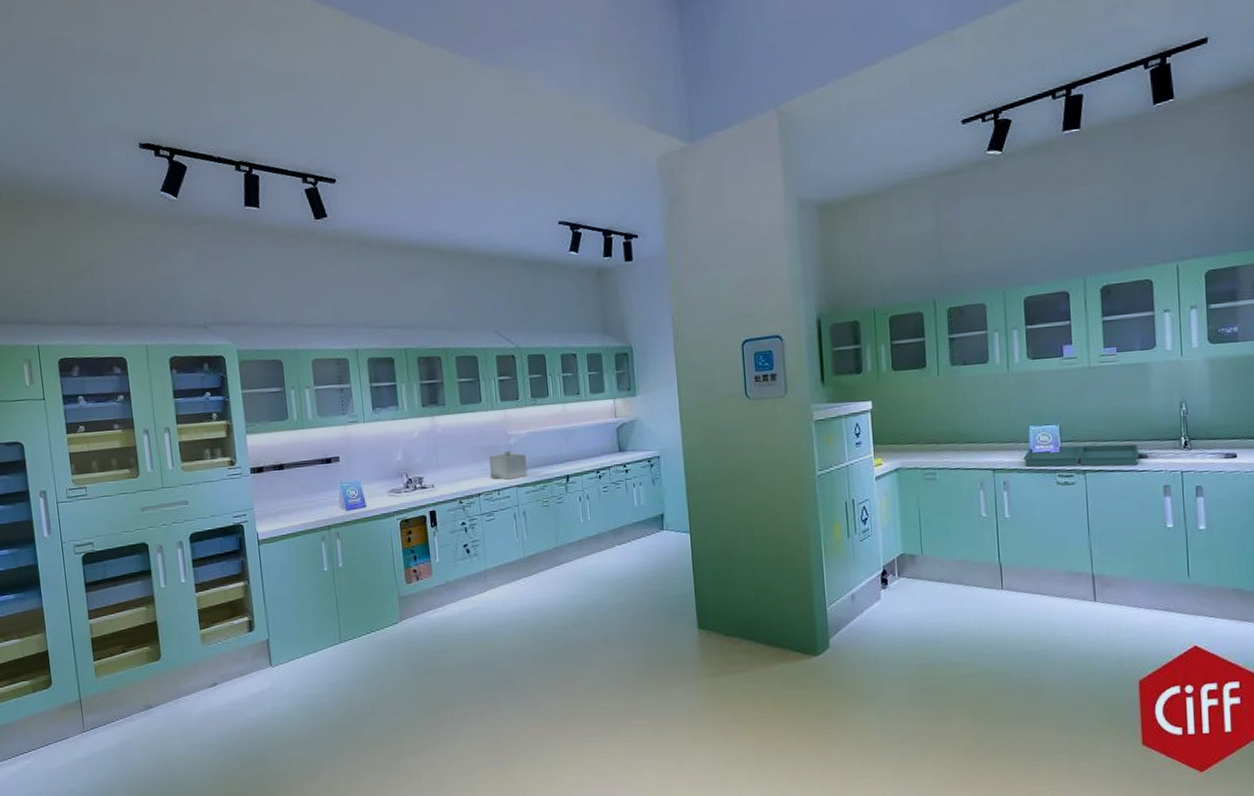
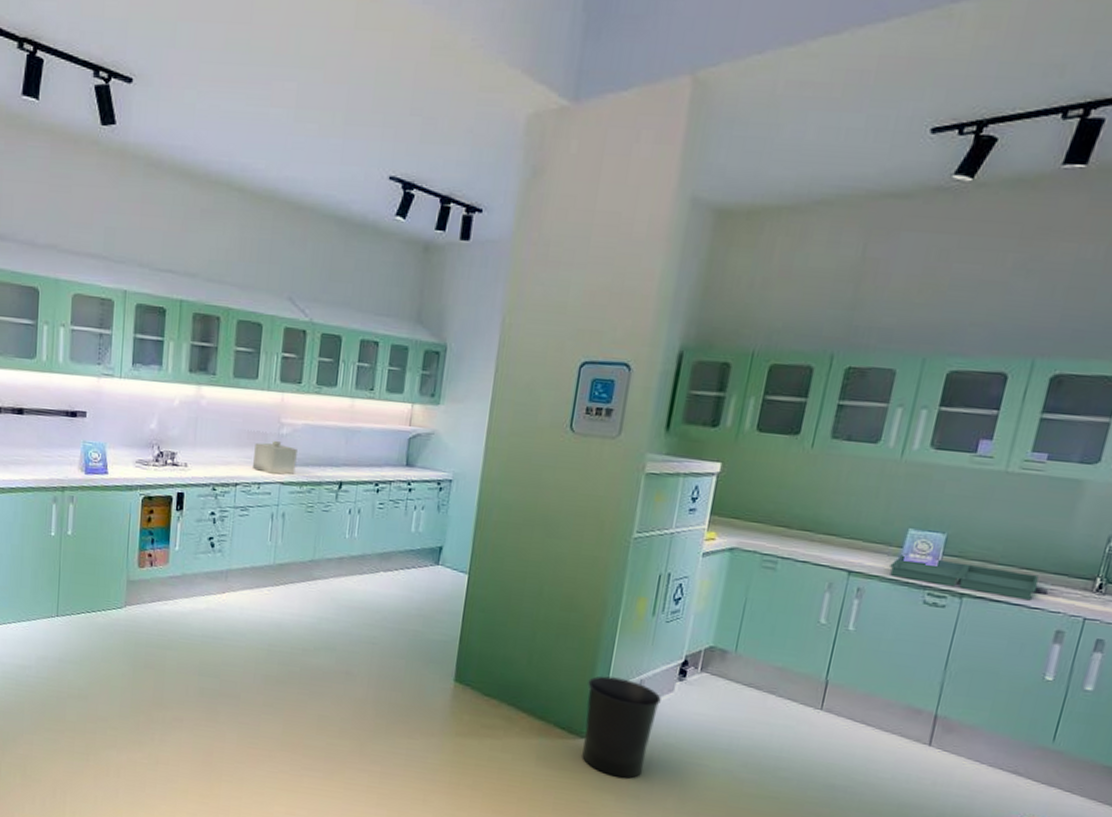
waste bin: none [809,596,873,684] -> present [582,676,661,779]

